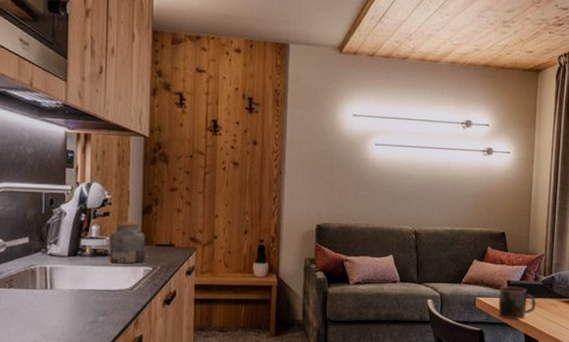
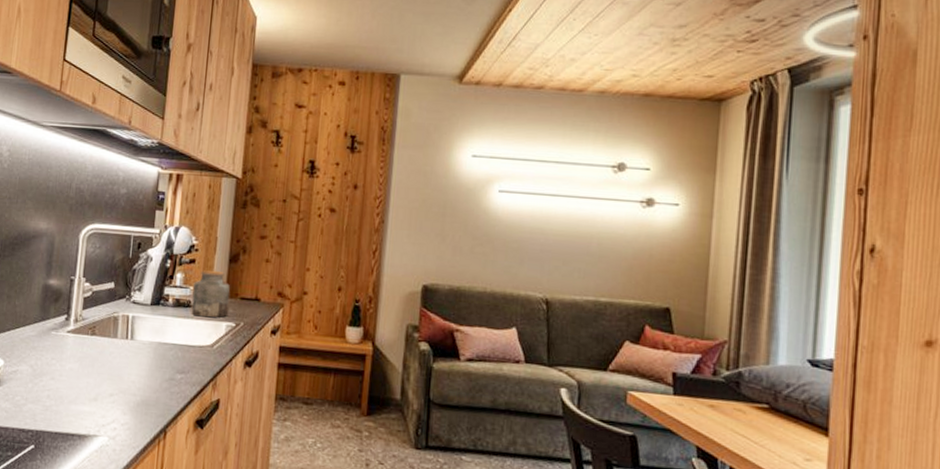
mug: present [498,286,536,319] -> none [659,379,714,426]

